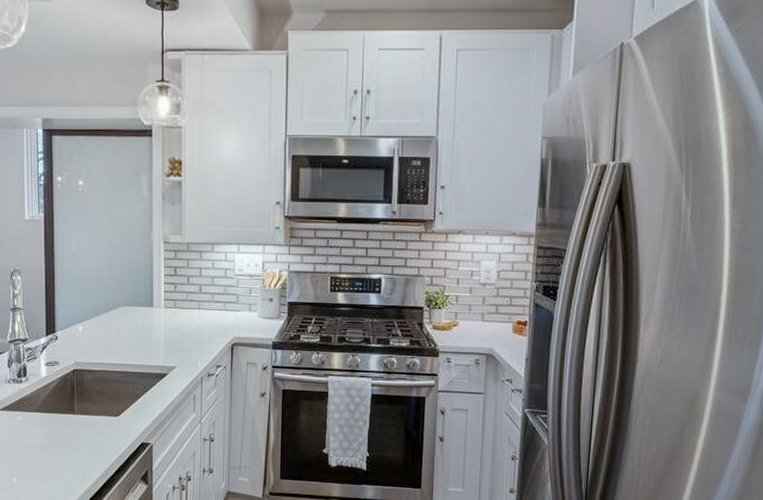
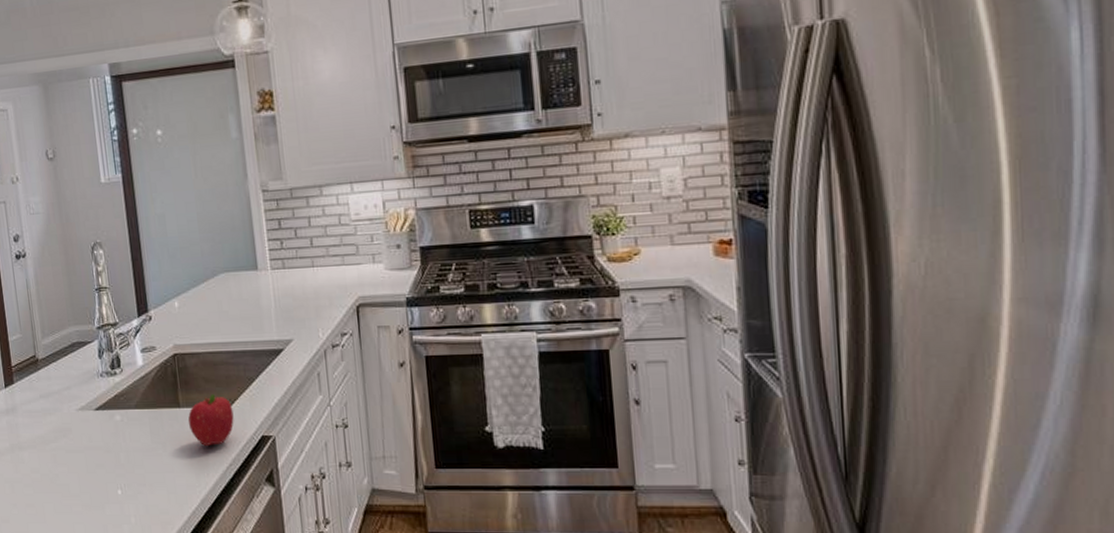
fruit: none [81,406,120,448] -> present [188,394,234,447]

